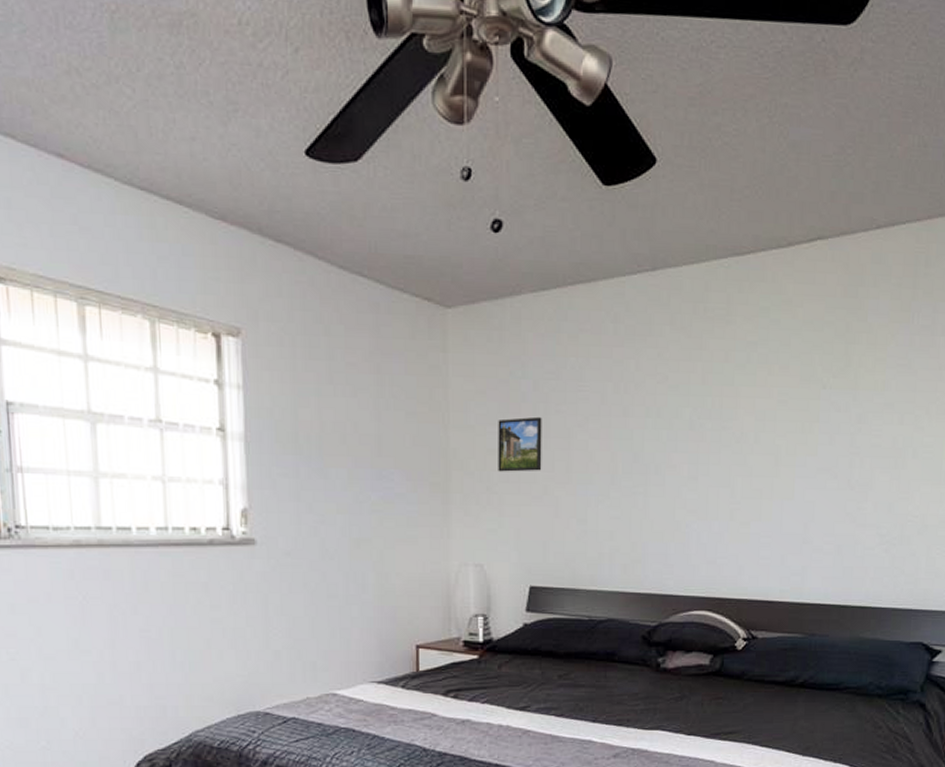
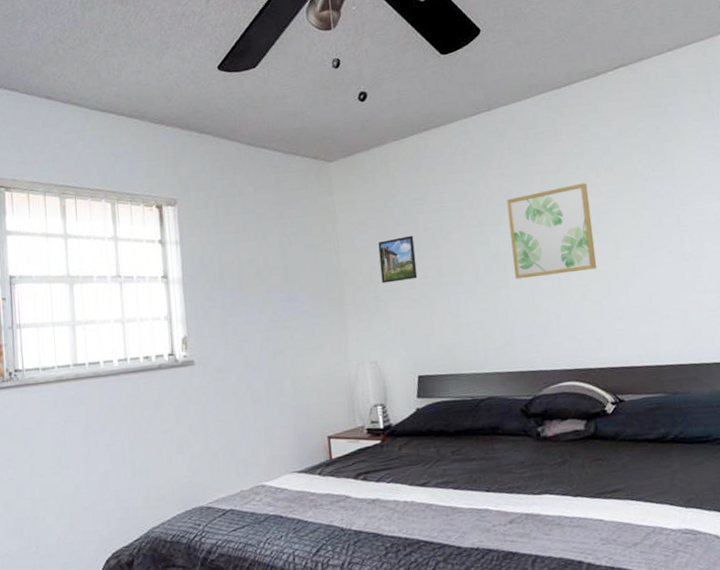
wall art: none [657,380,756,487] -> present [507,183,597,279]

